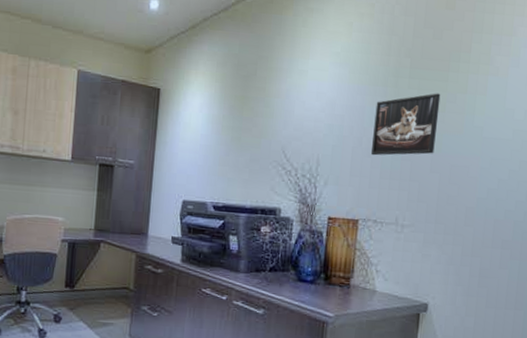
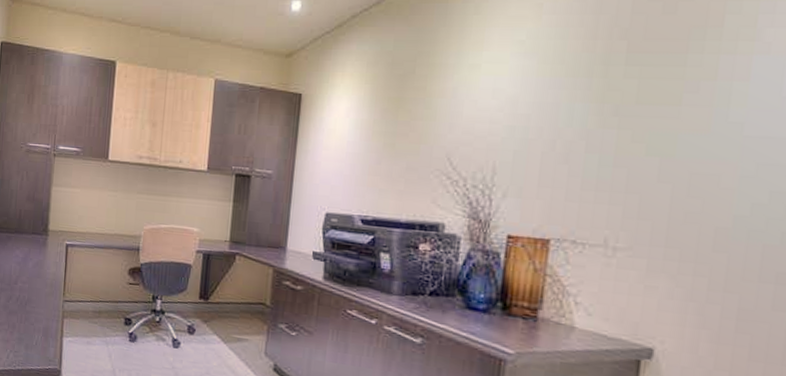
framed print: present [371,93,441,156] -> none [569,81,675,162]

